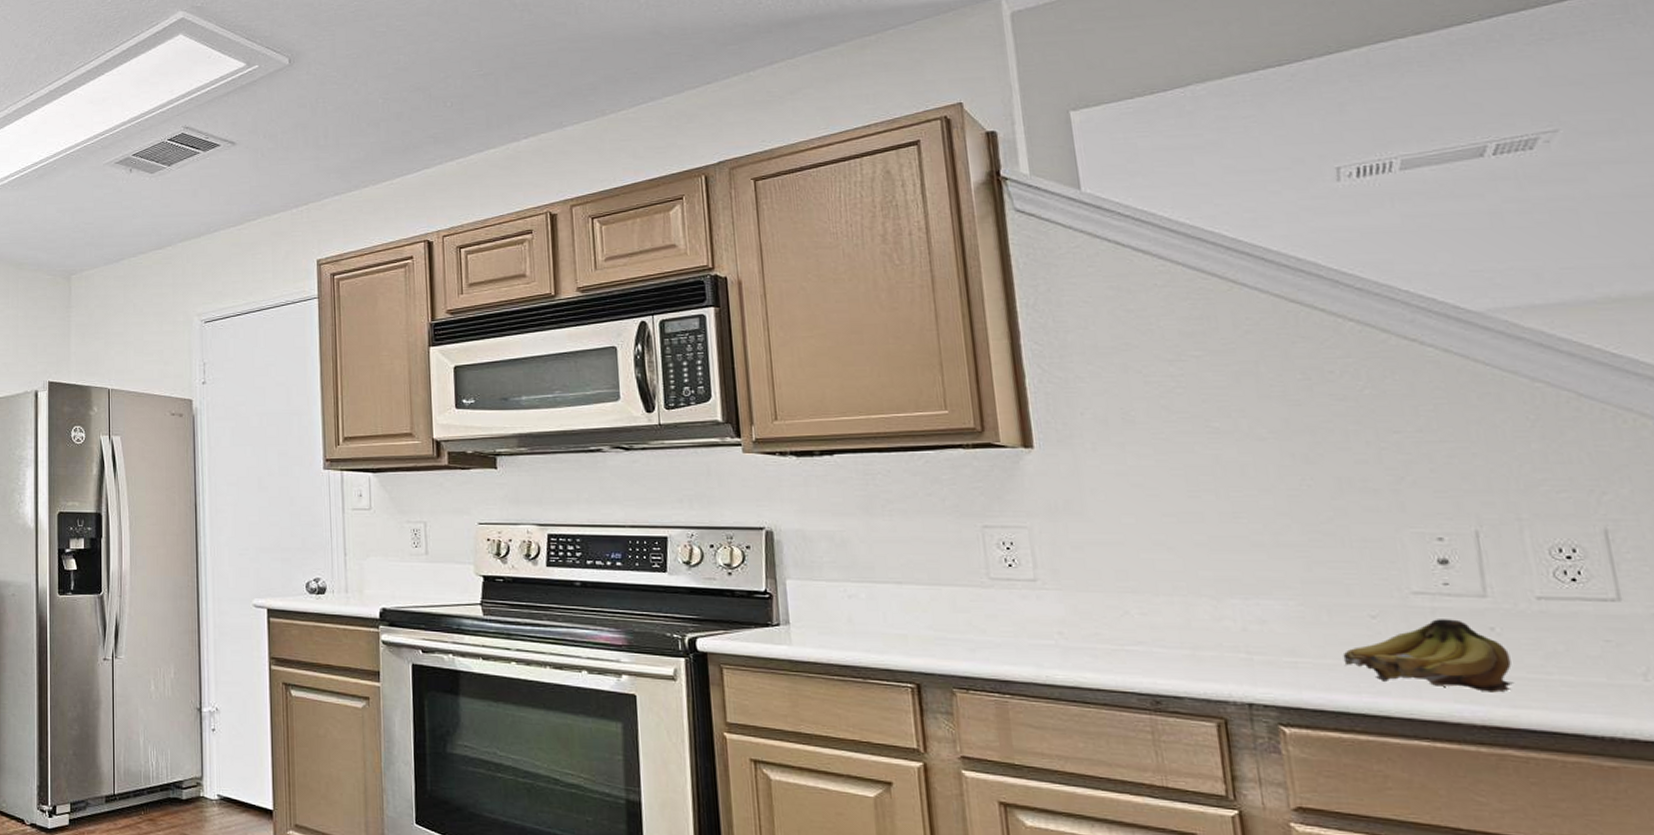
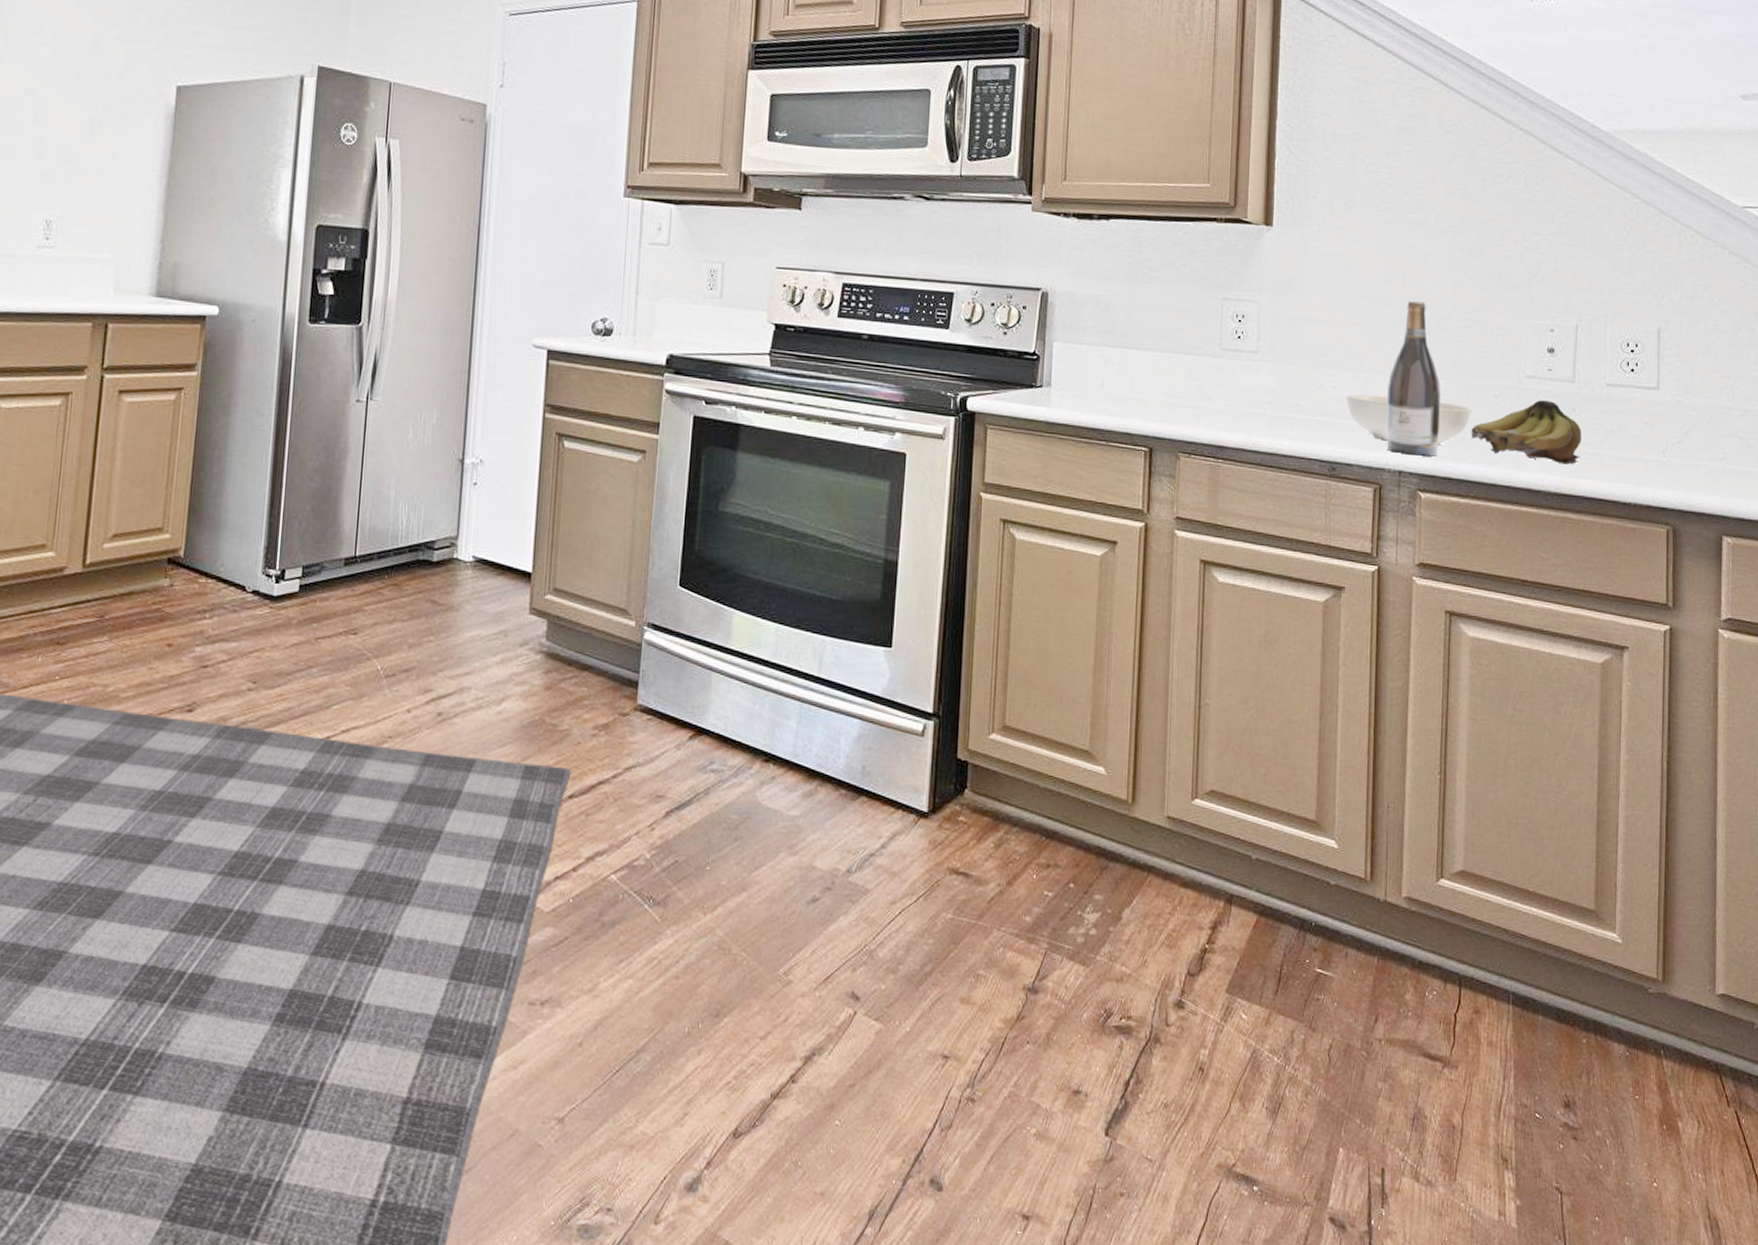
bowl: none [1159,621,1341,674] -> present [1345,394,1473,446]
wine bottle: none [1215,516,1300,686] -> present [1386,301,1441,456]

